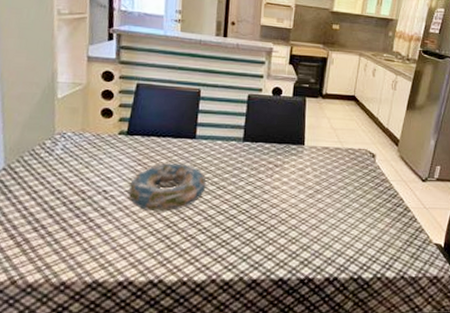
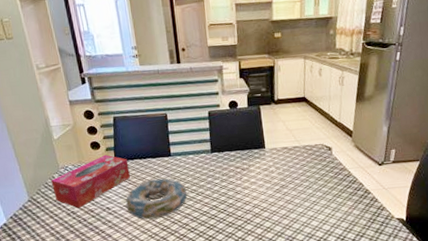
tissue box: none [39,125,143,187] -> present [50,154,130,208]

